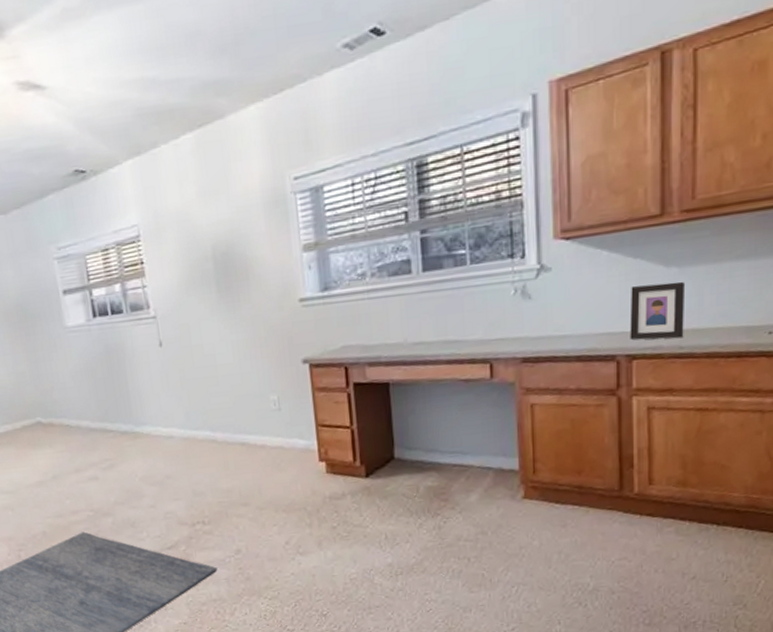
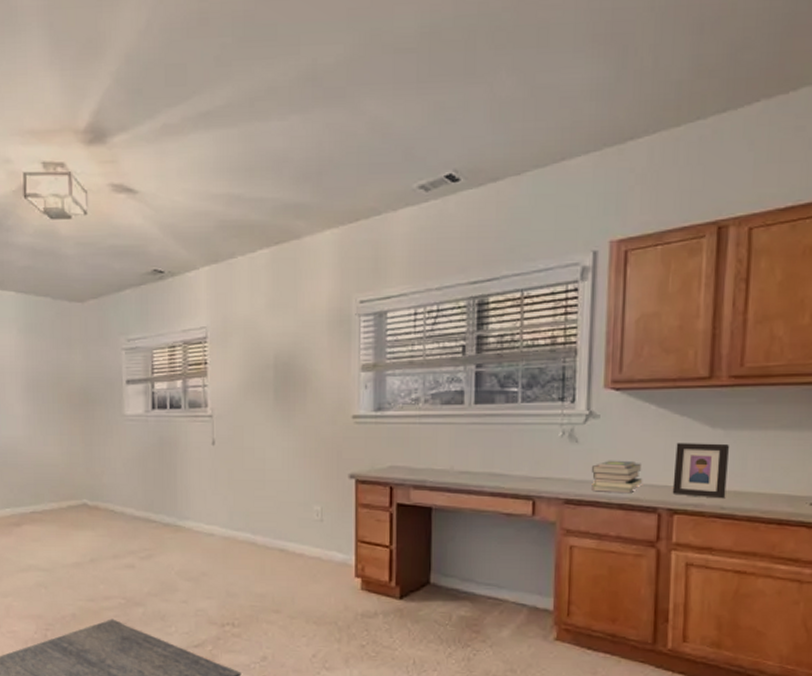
books: none [546,311,600,347] -> present [591,460,643,494]

